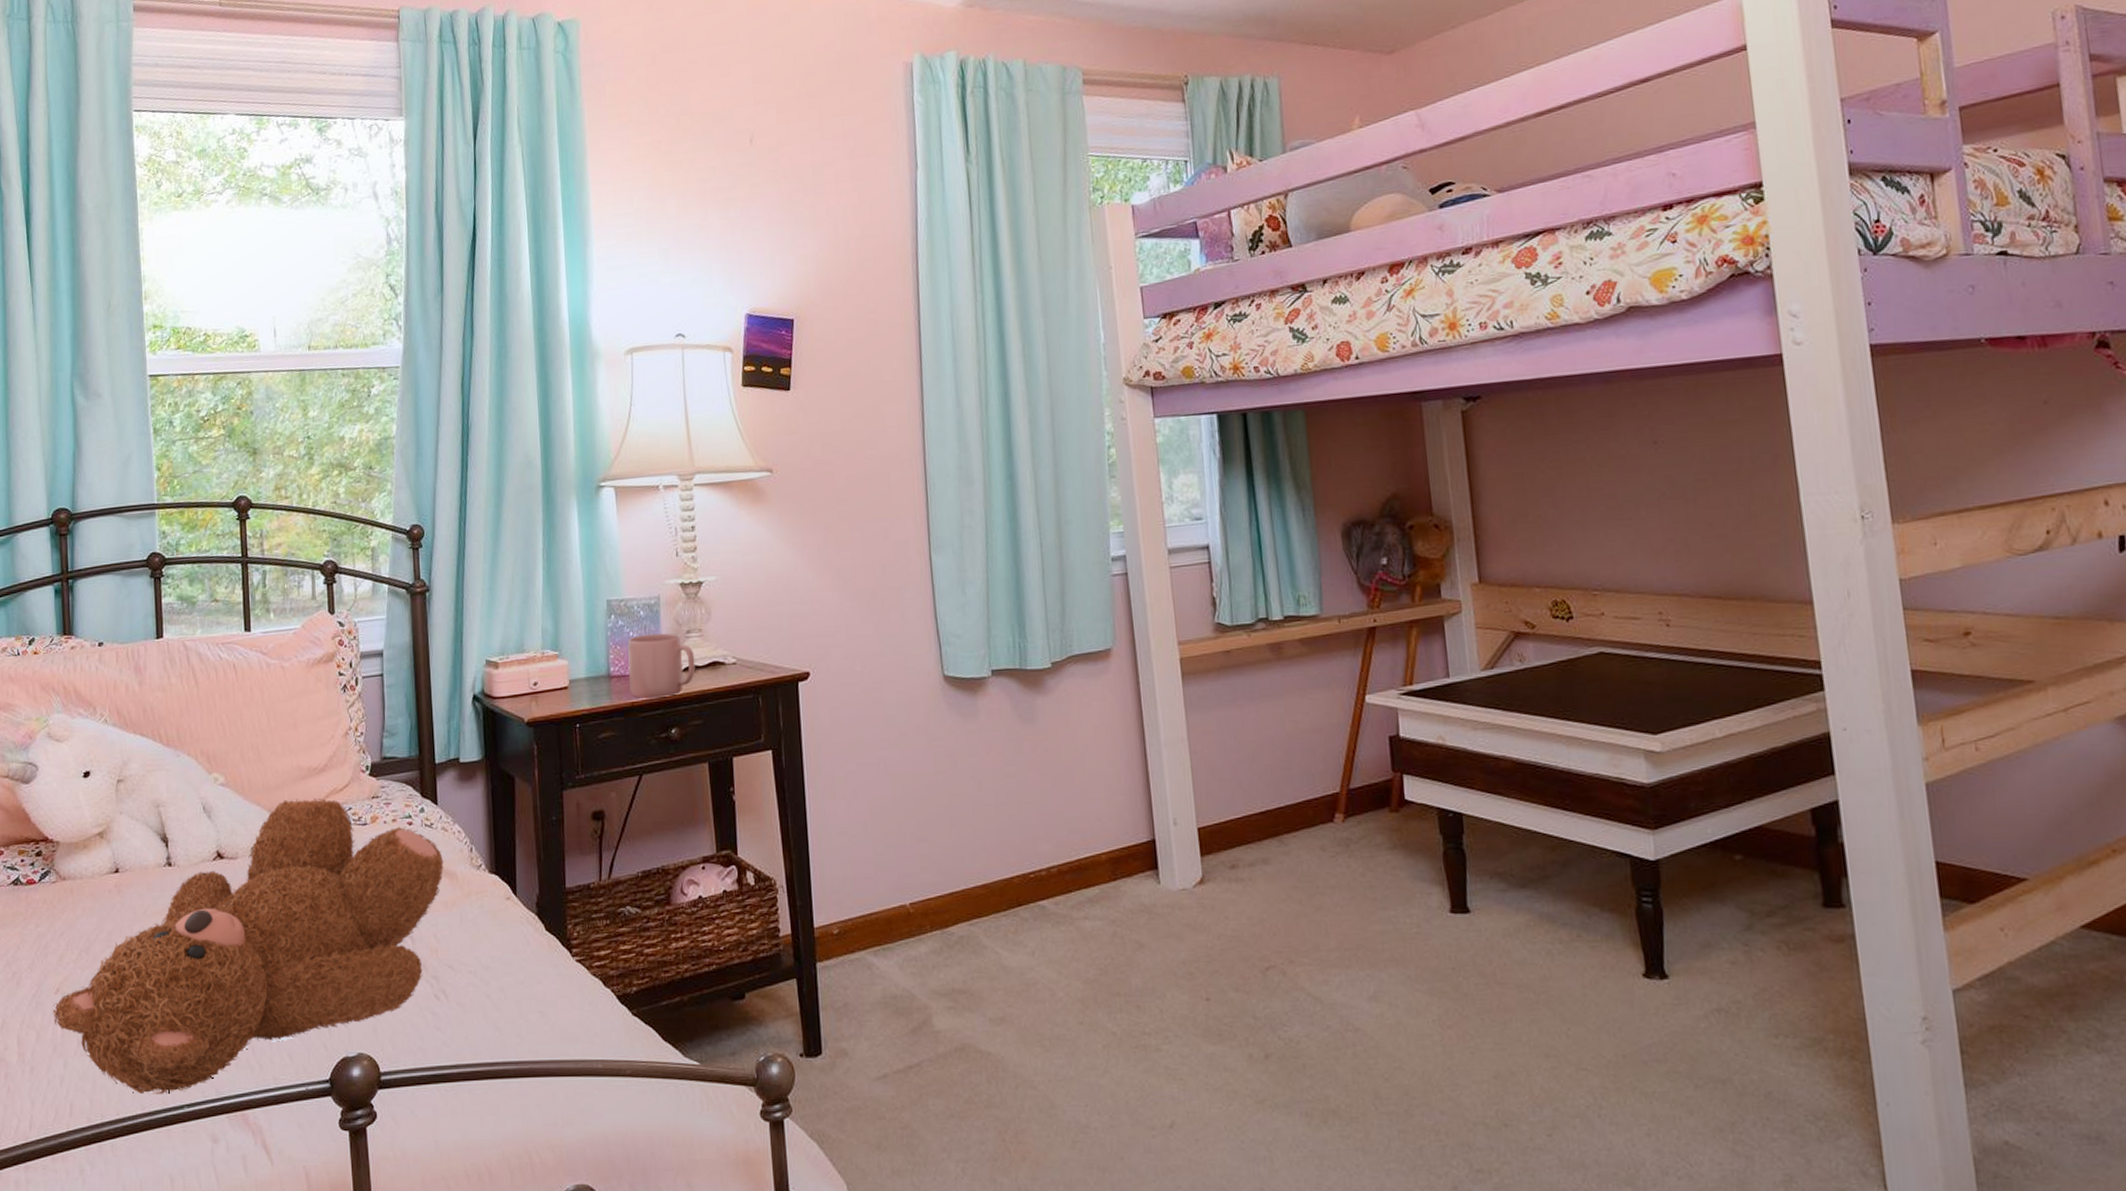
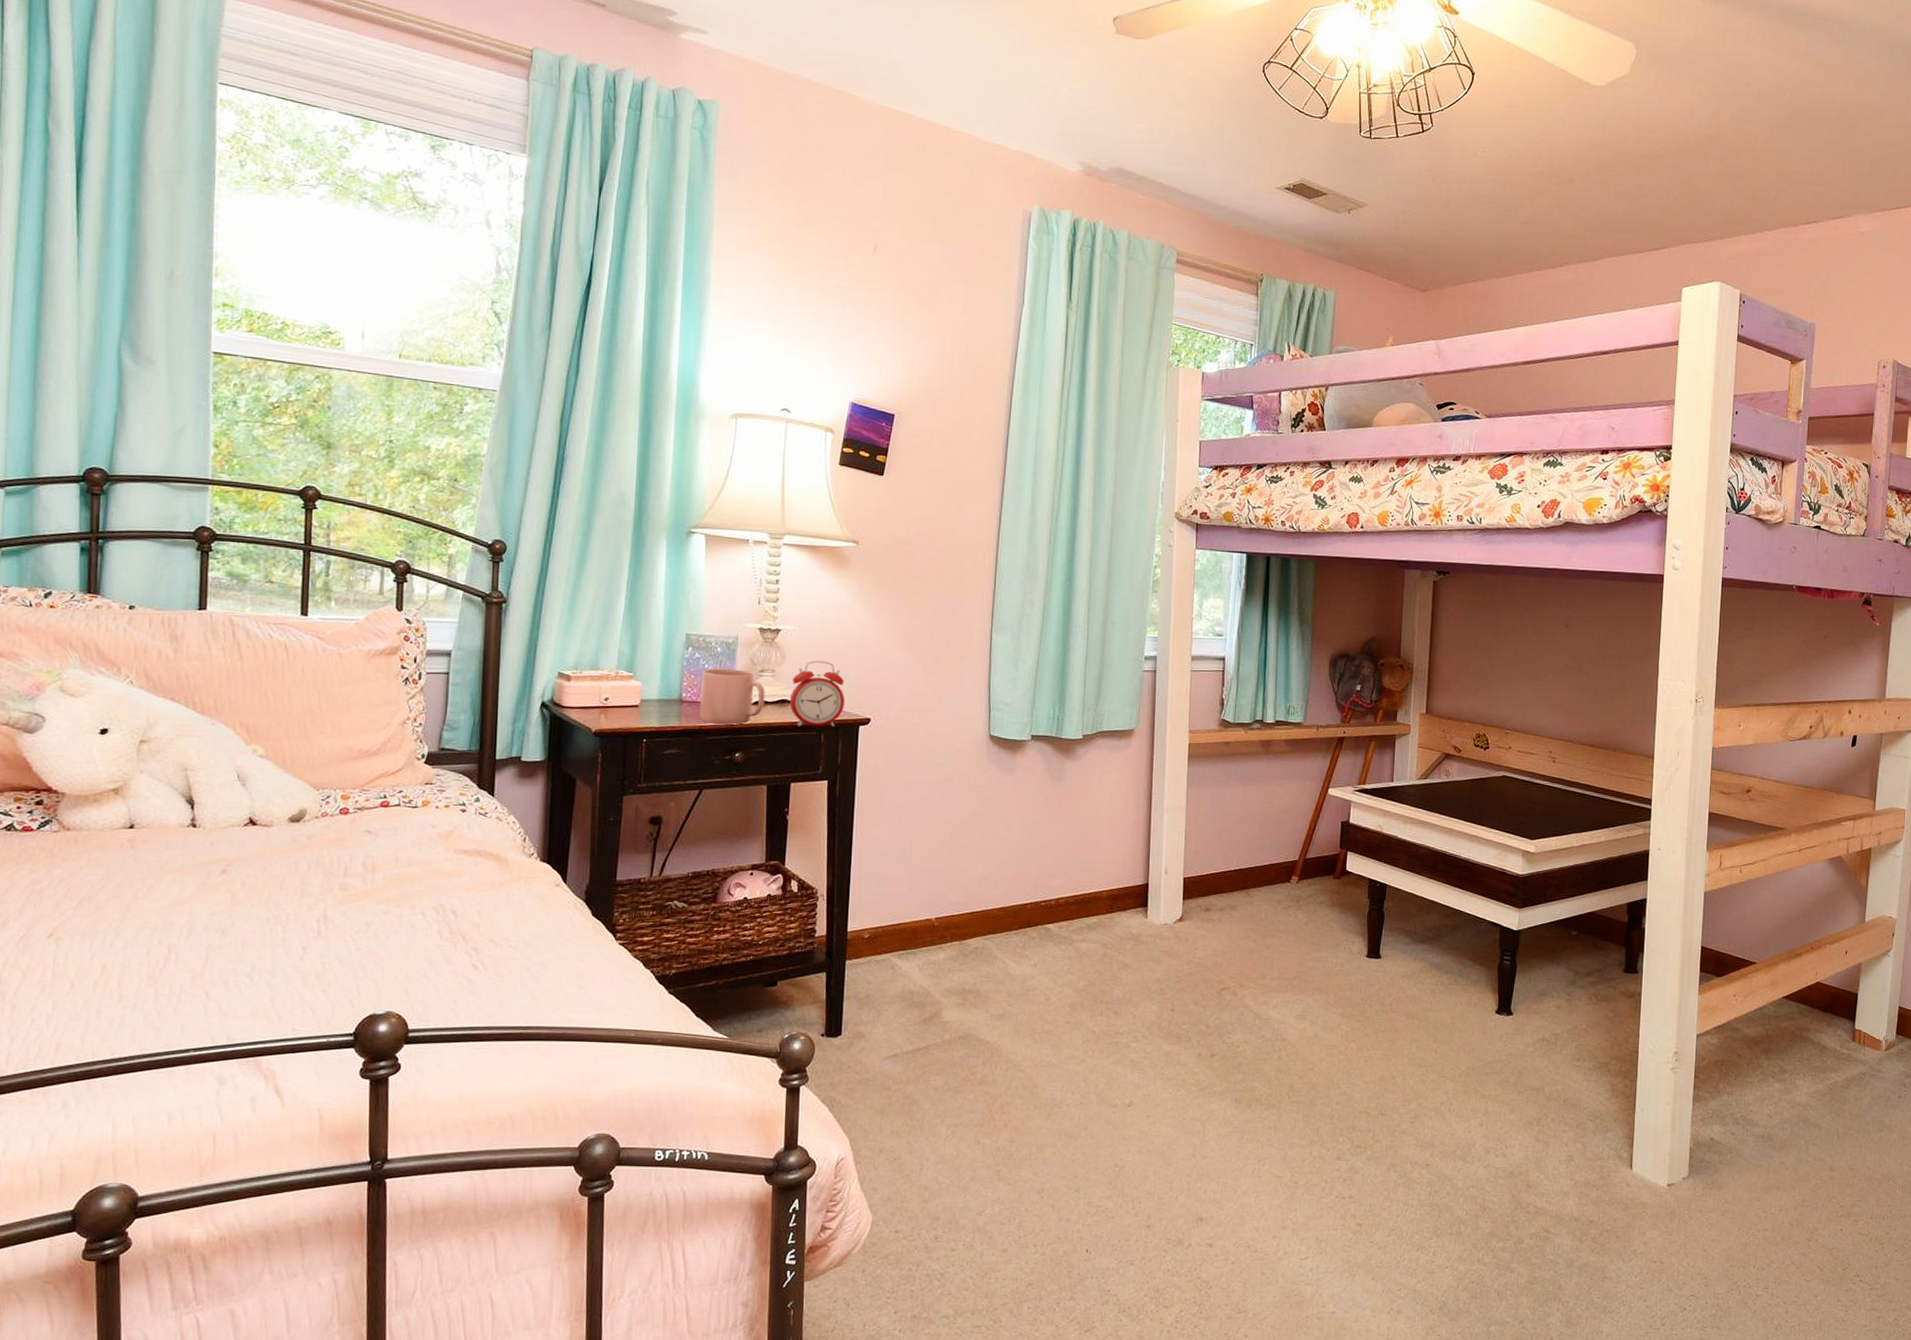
teddy bear: present [52,798,444,1094] -> none [42,776,495,1038]
alarm clock: none [720,612,780,691] -> present [789,661,845,727]

